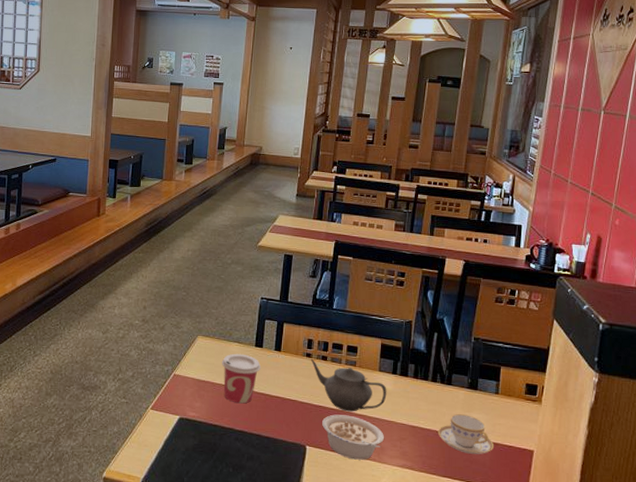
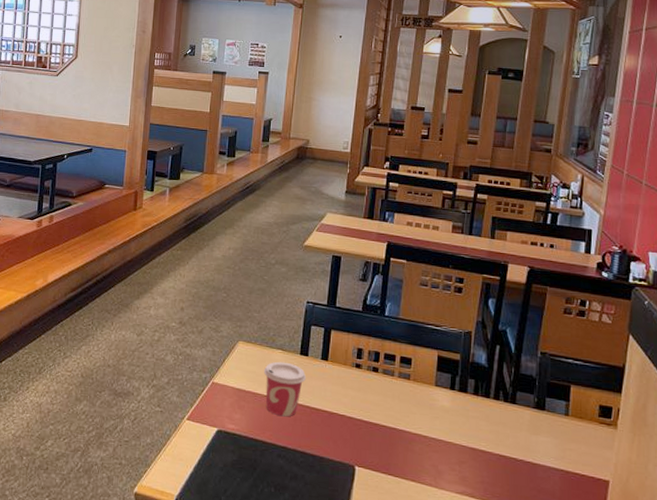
teapot: present [310,359,387,412] -> none [360,370,444,430]
legume: present [322,414,384,460] -> none [373,432,441,485]
teacup: present [437,414,495,454] -> none [500,436,565,483]

